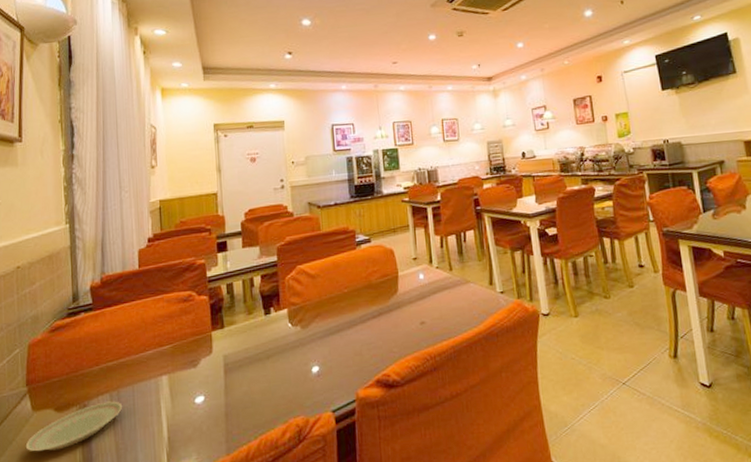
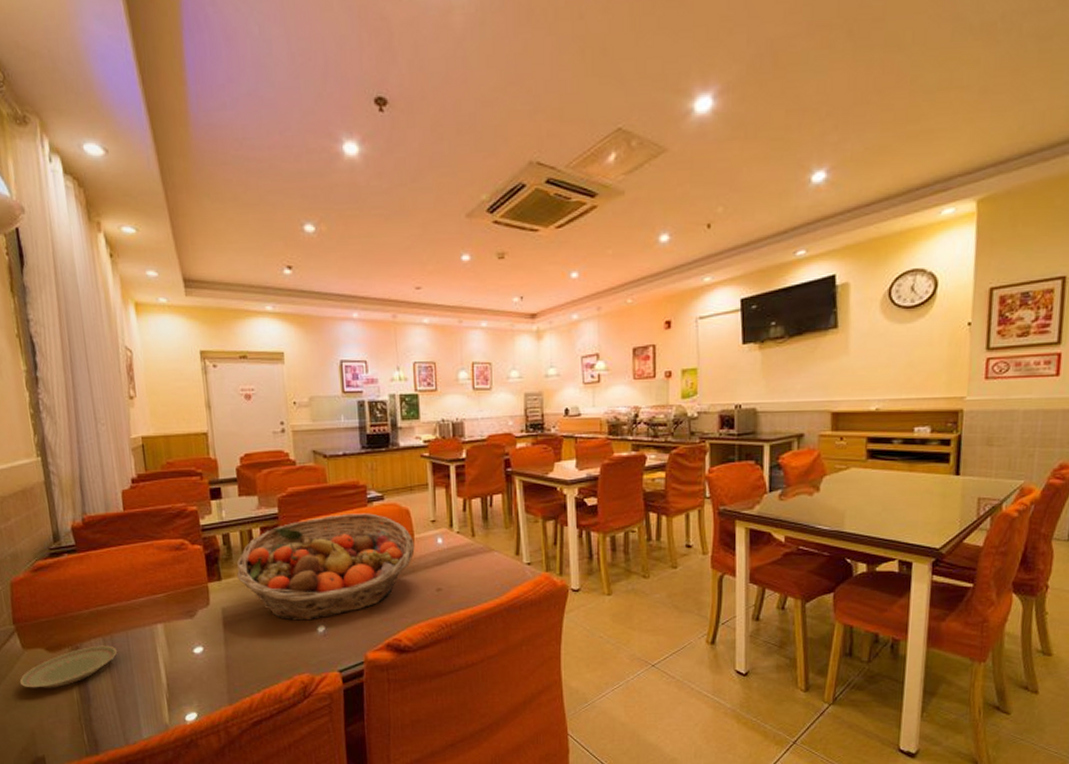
fruit basket: none [238,255,400,364] -> present [236,513,415,621]

